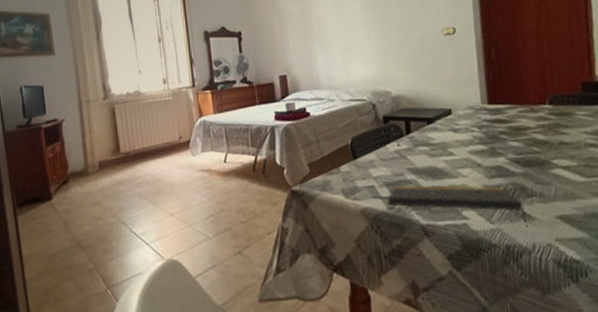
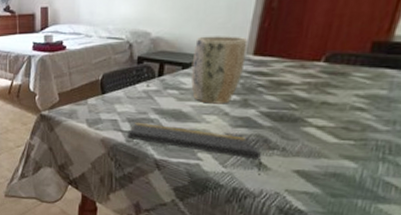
plant pot: none [434,88,484,157] -> present [191,36,248,104]

